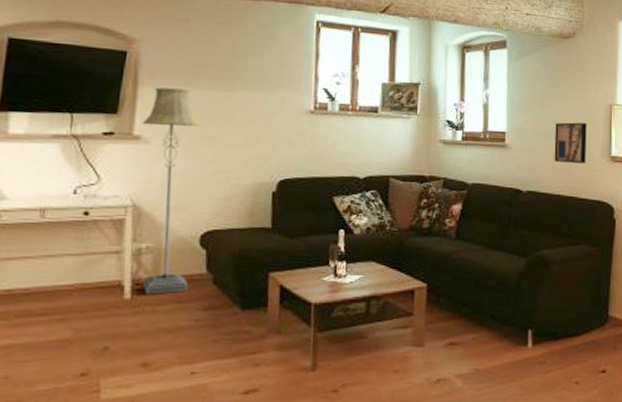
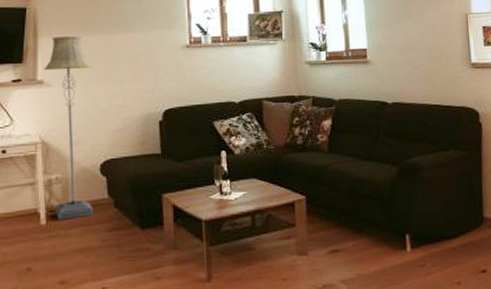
wall art: present [554,122,587,163] -> none [413,34,447,73]

